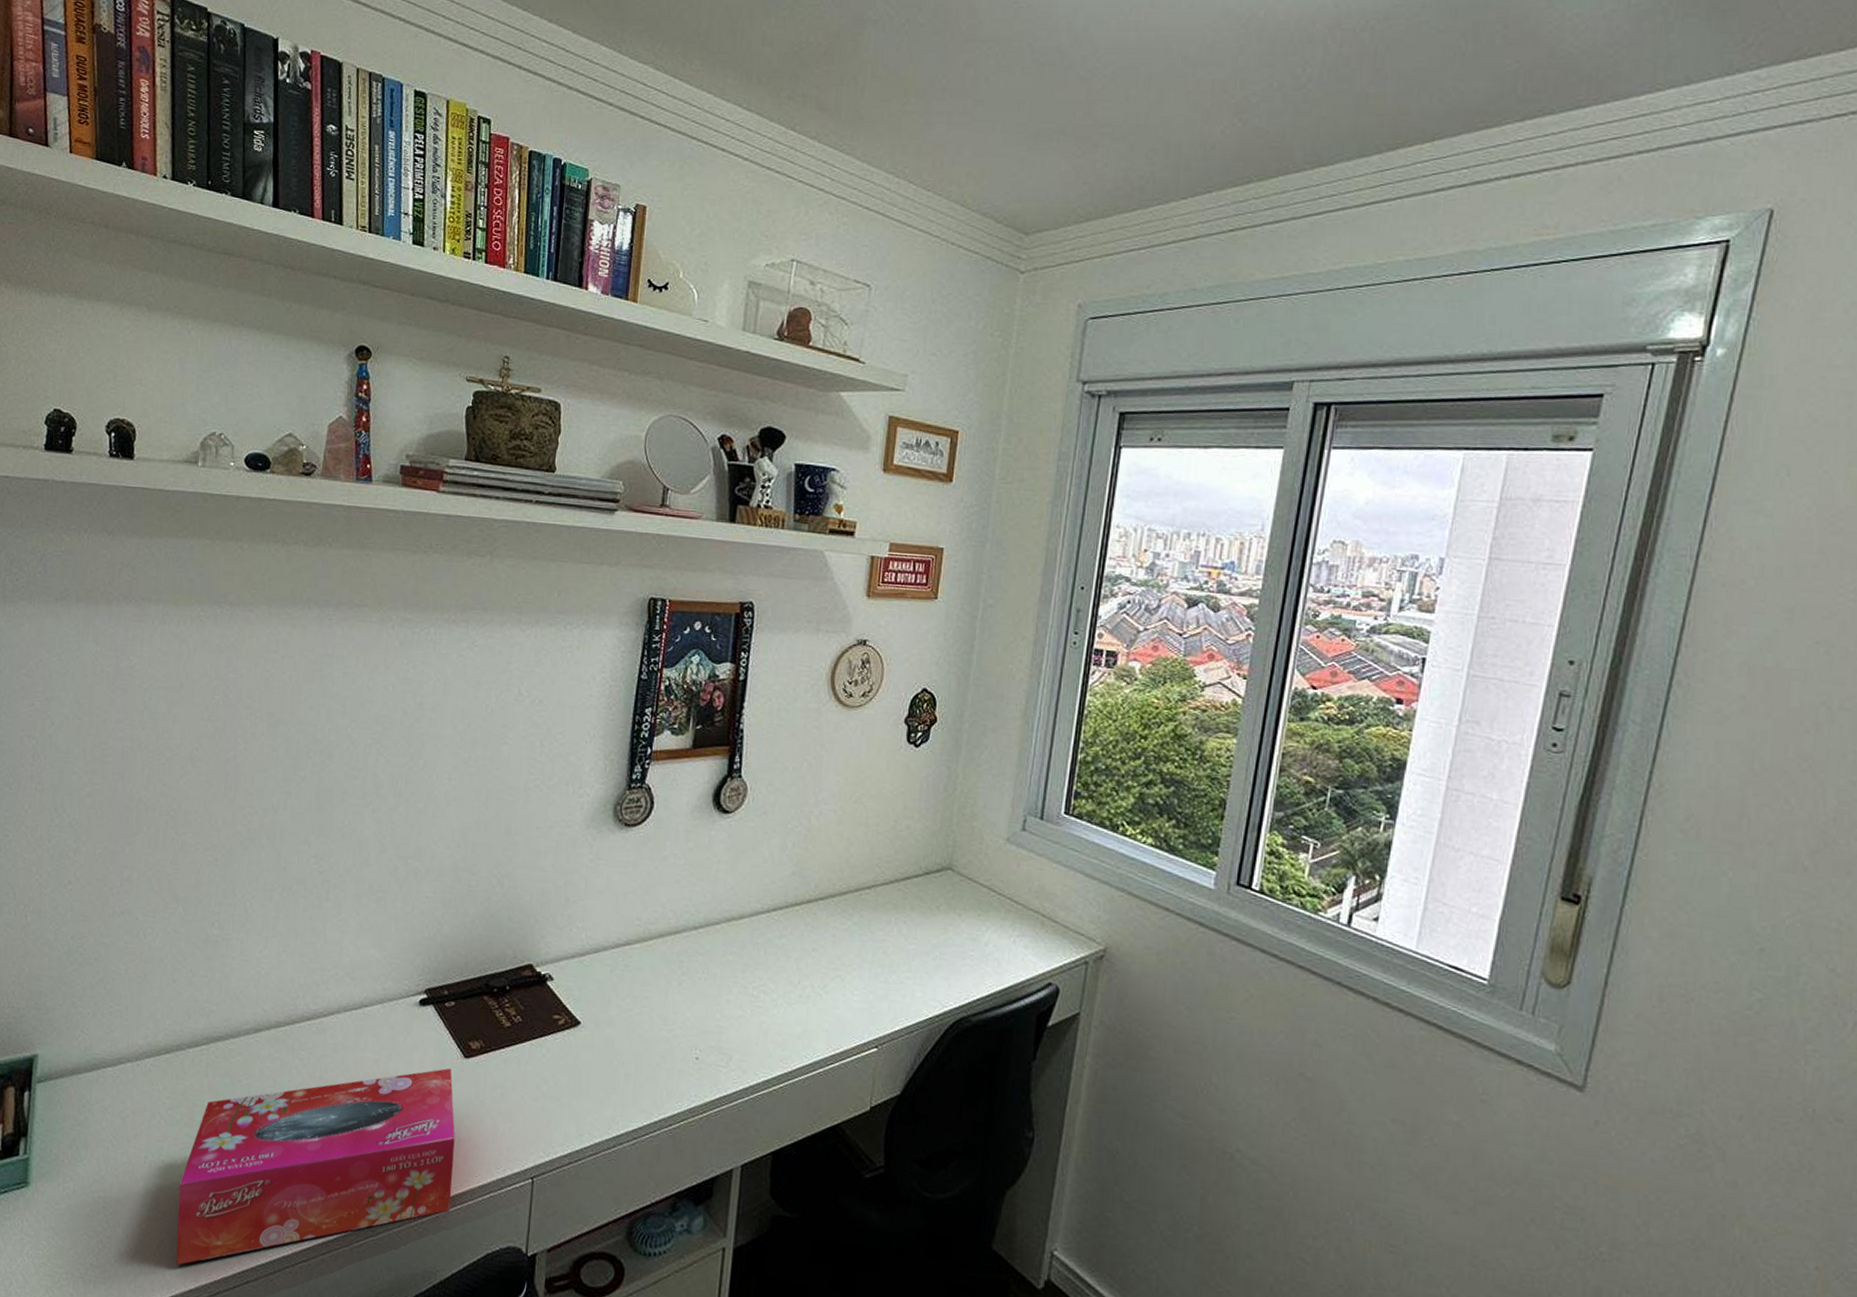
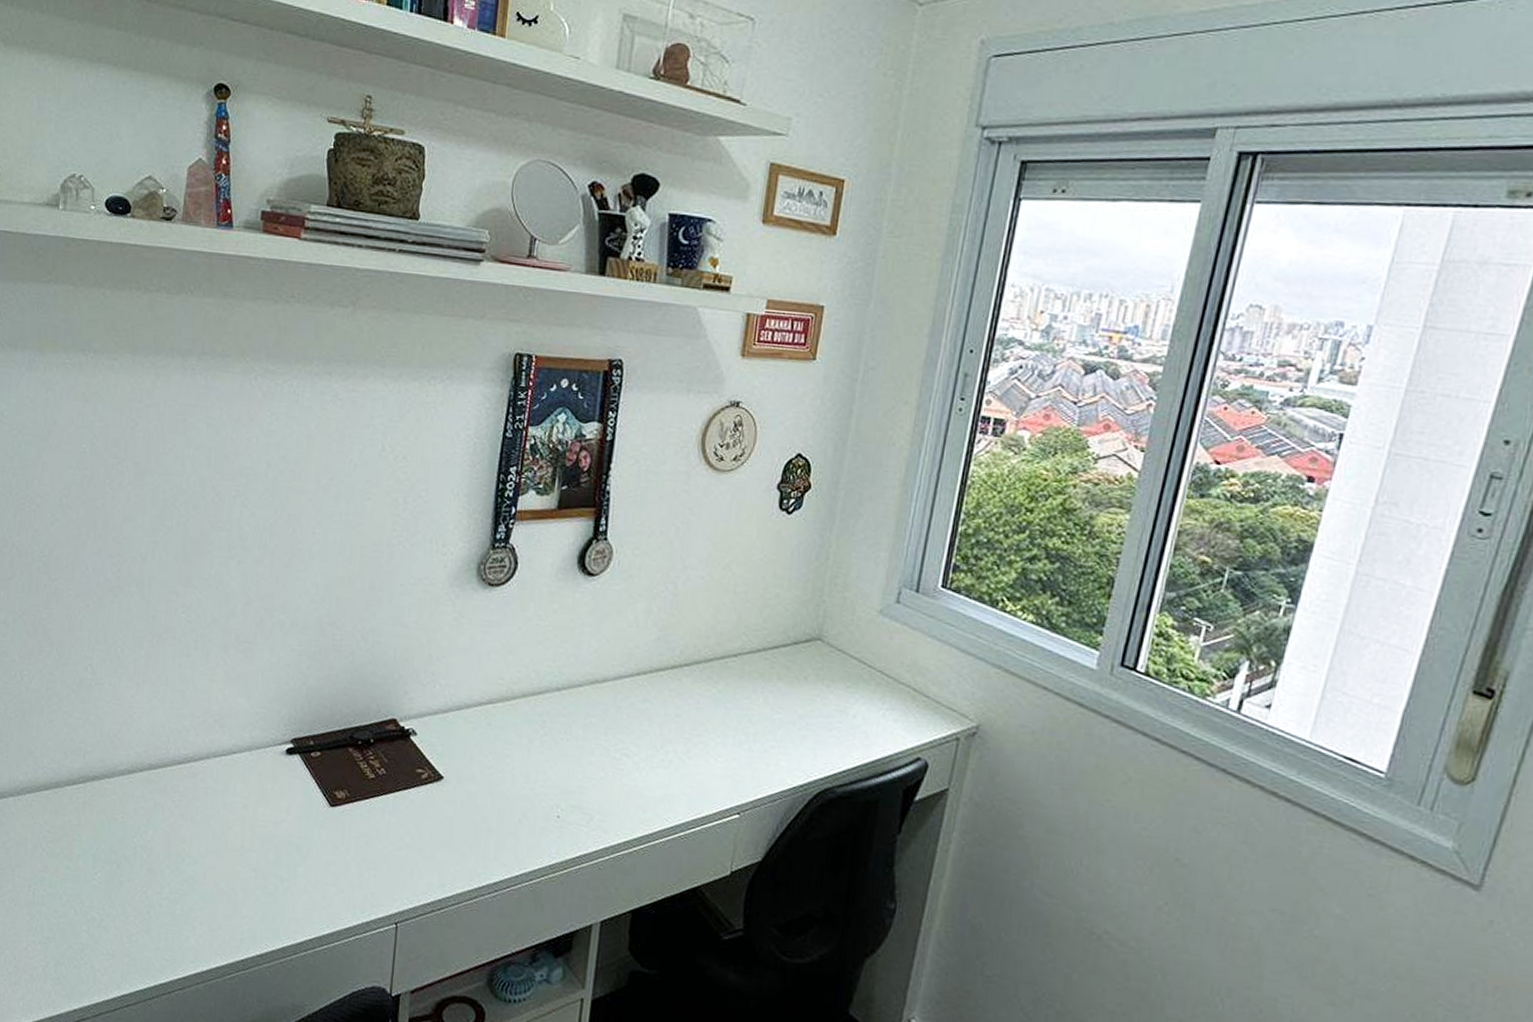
tissue box: present [176,1068,455,1266] -> none [60,815,322,987]

